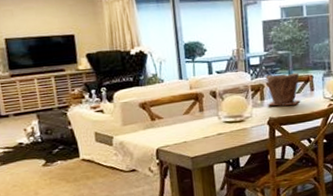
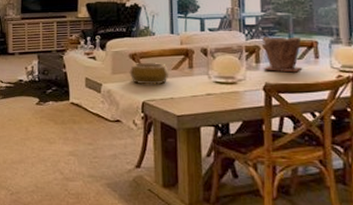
decorative bowl: none [140,109,181,133] -> present [129,63,169,85]

